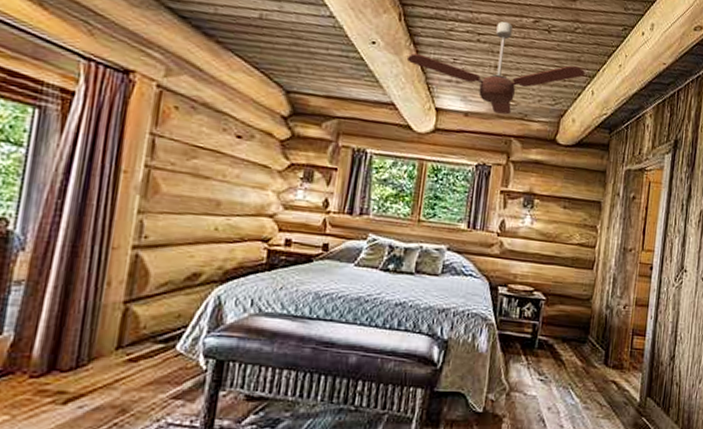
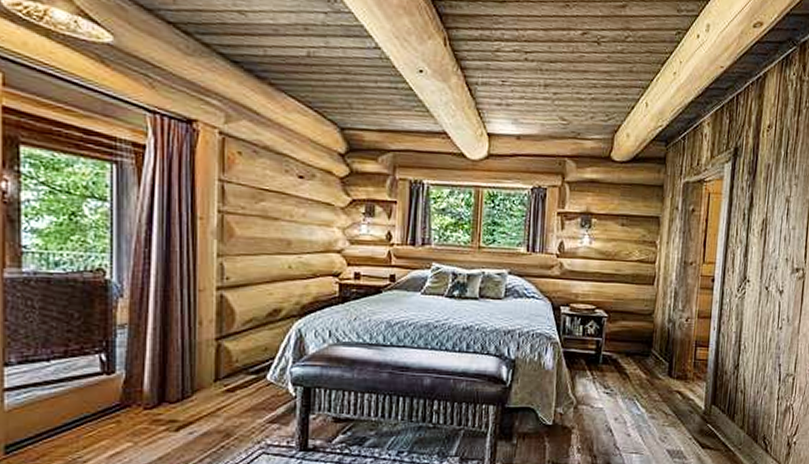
ceiling fan: present [406,21,585,115] -> none [455,36,638,135]

